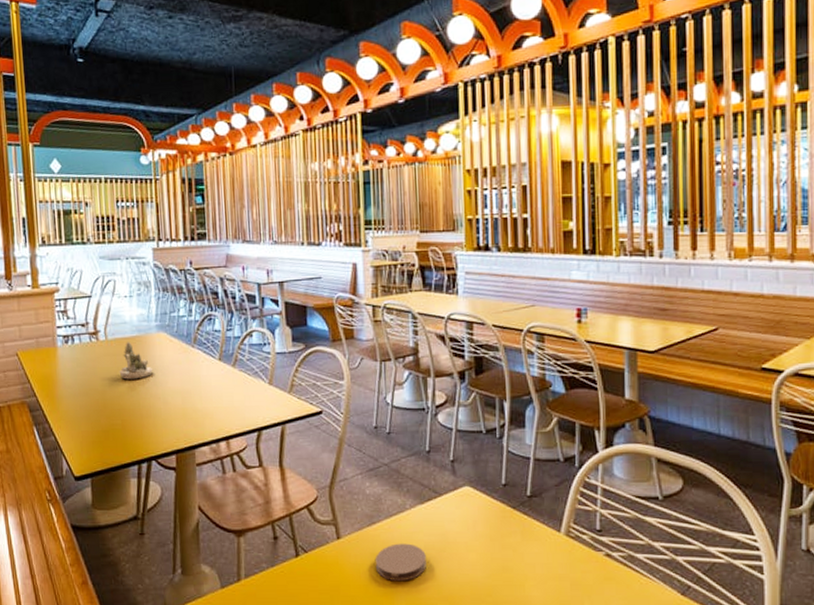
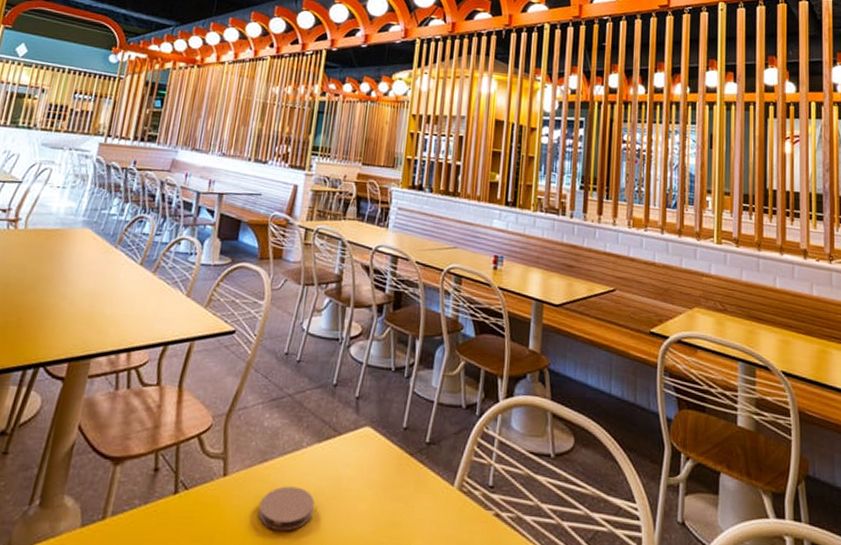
succulent planter: present [119,341,152,380] -> none [29,233,67,275]

